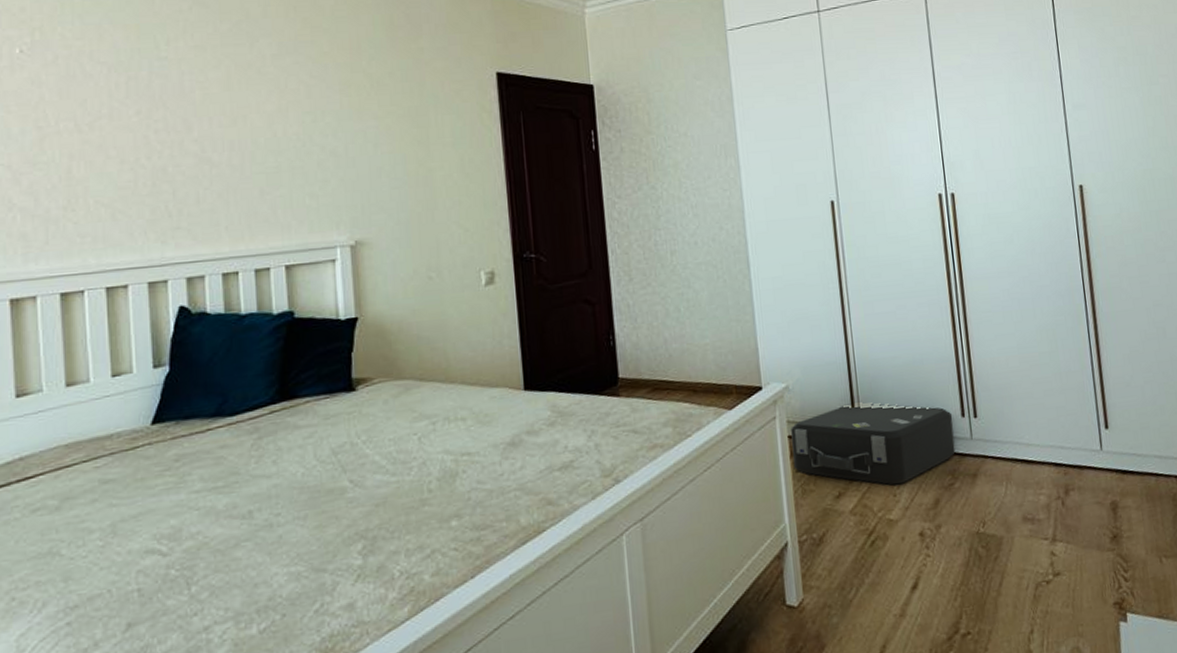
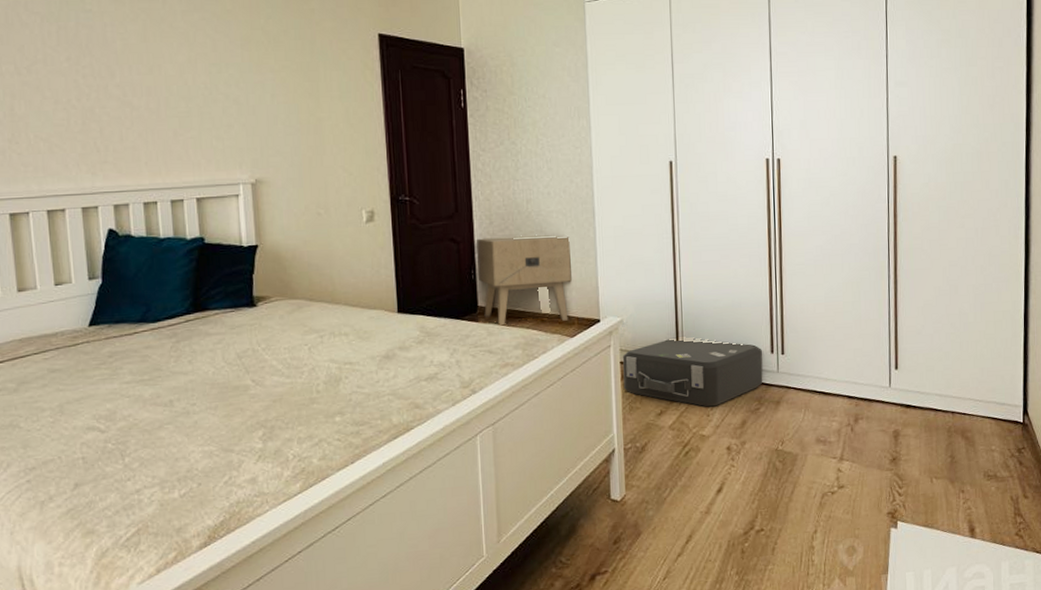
nightstand: none [615,291,727,399] -> present [477,235,572,325]

